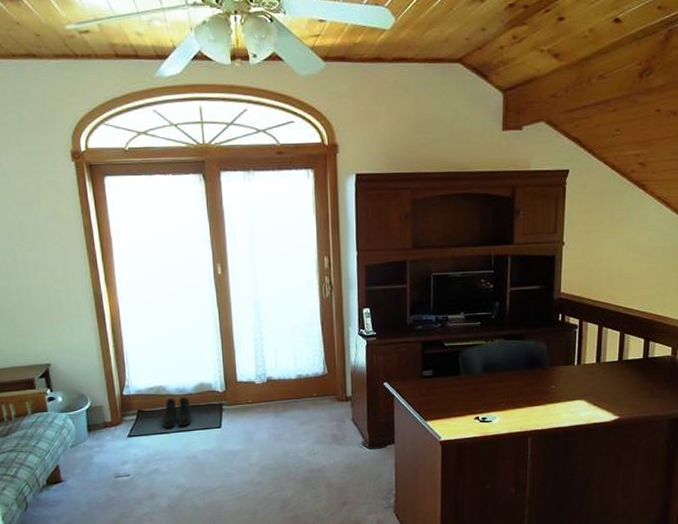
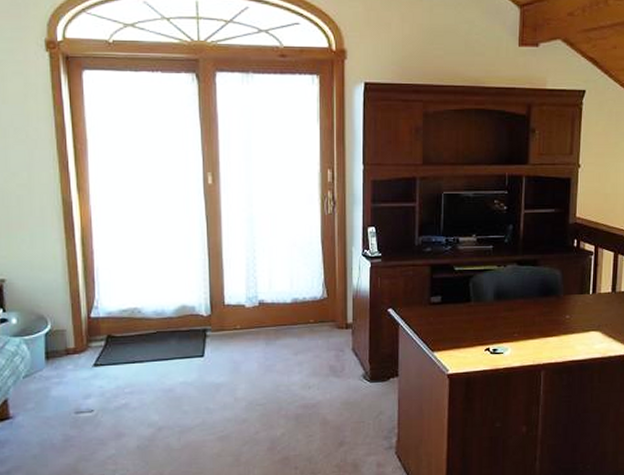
boots: present [162,397,192,427] -> none [136,320,170,356]

